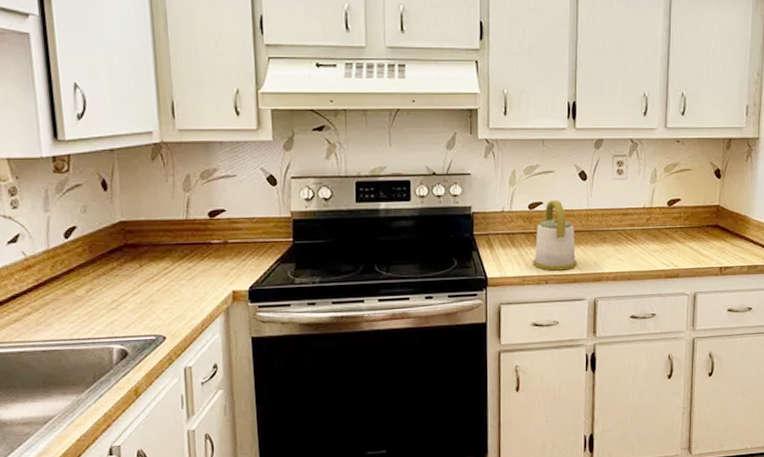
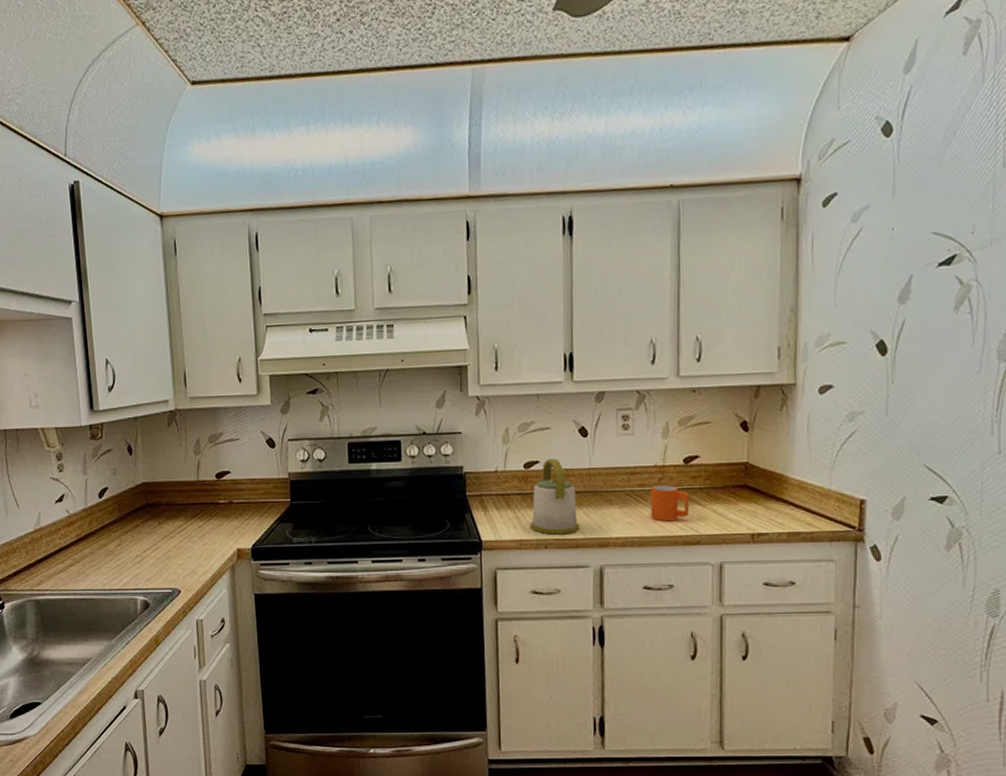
mug: none [639,224,671,258] -> present [650,484,690,522]

